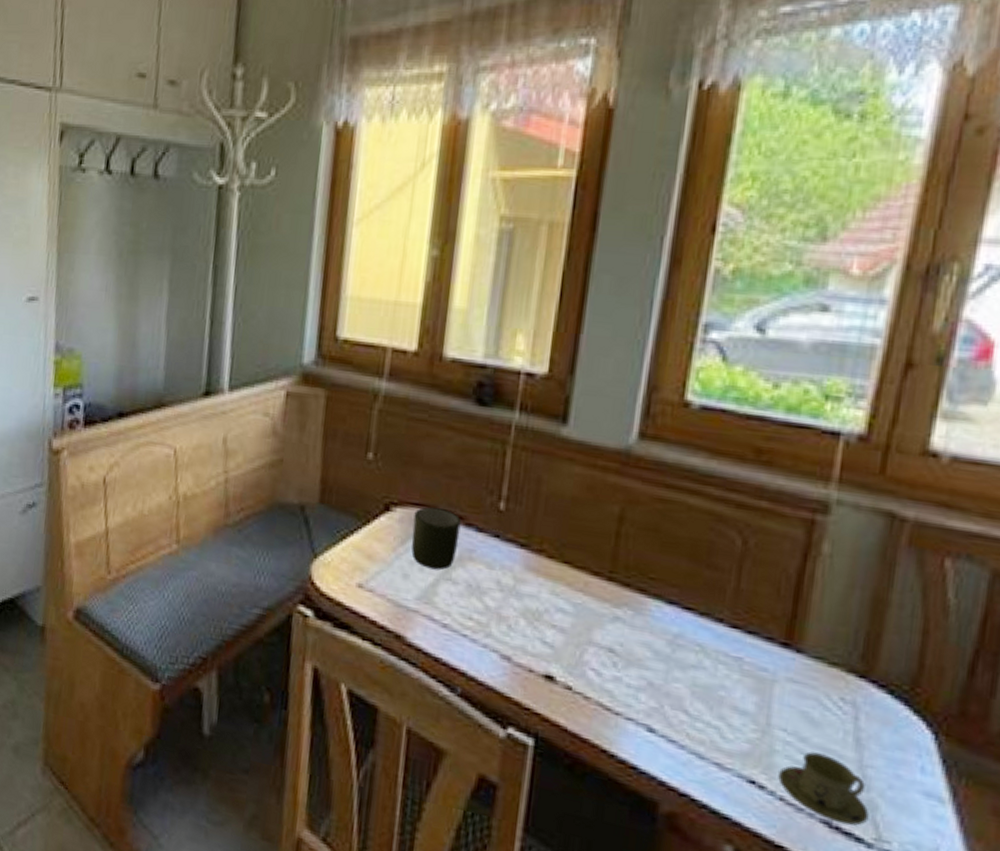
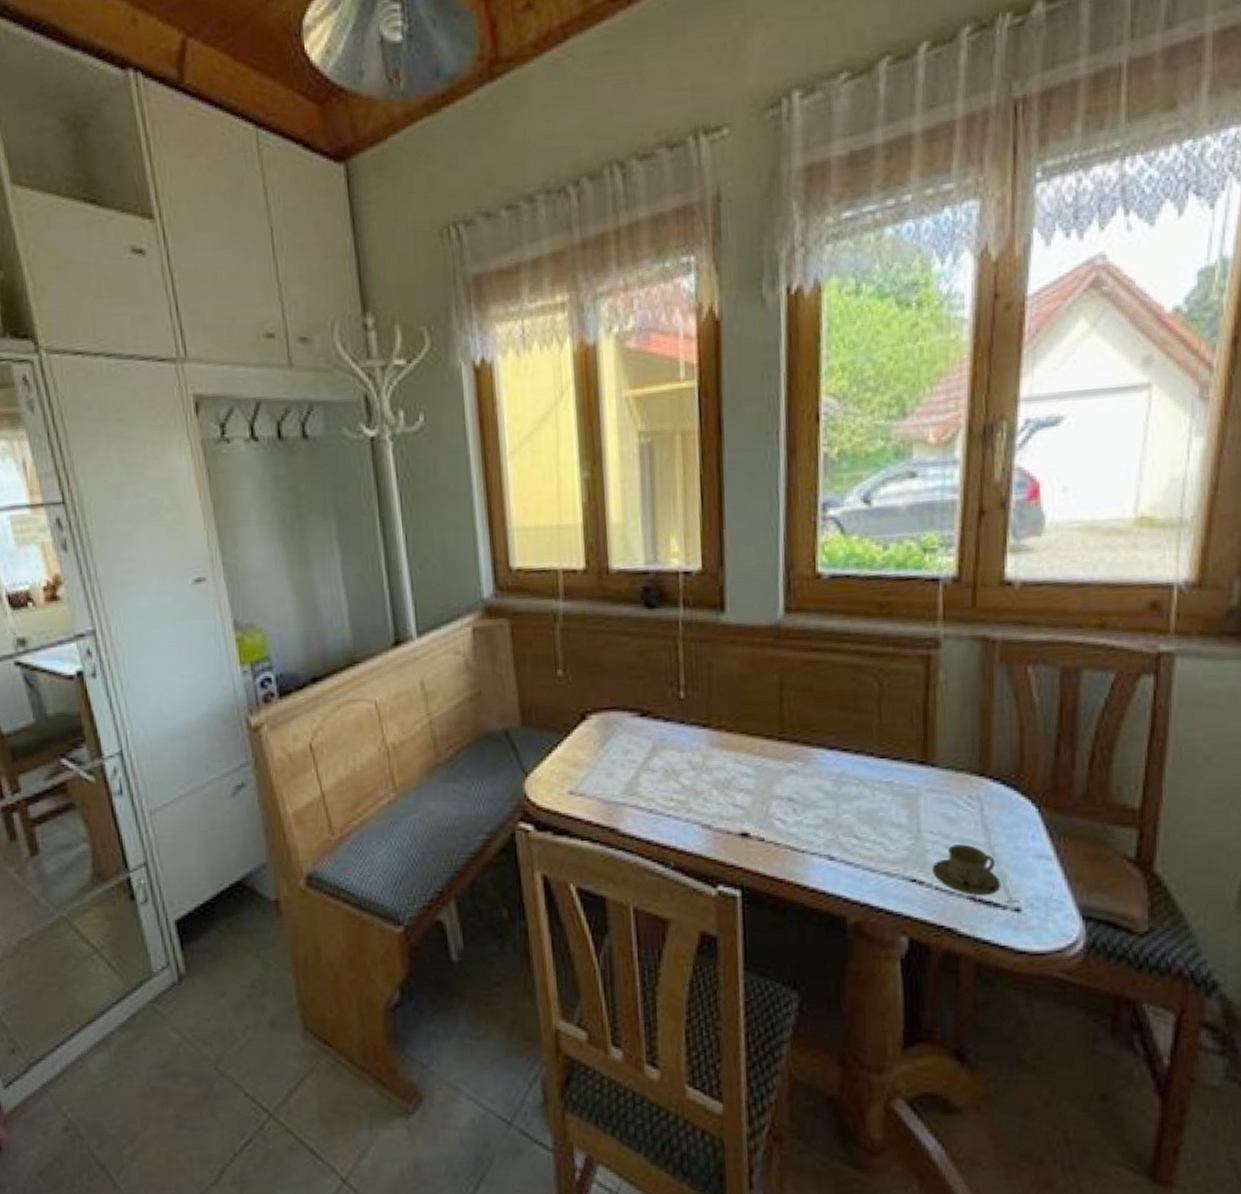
mug: present [411,507,461,571] -> none [608,708,651,764]

